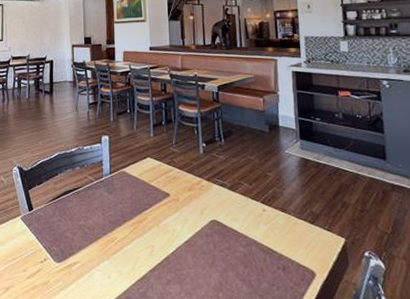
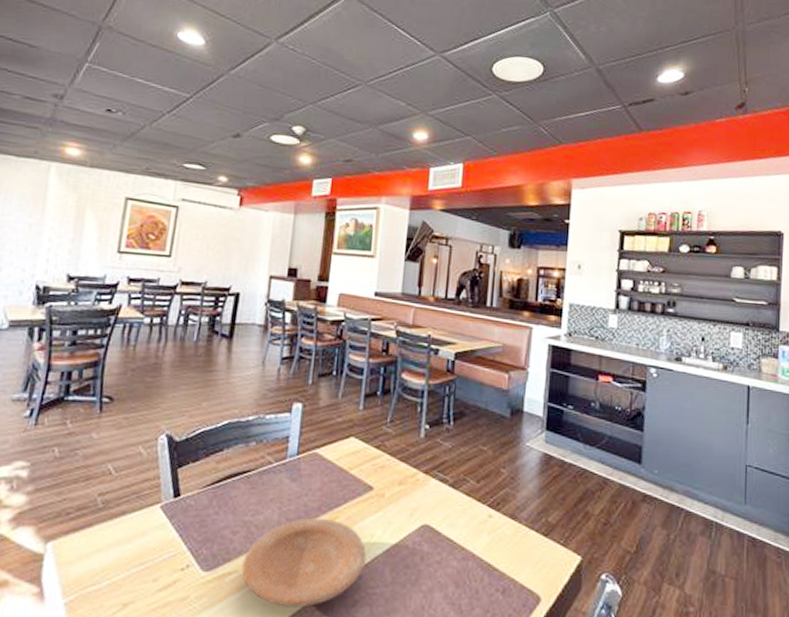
plate: none [83,220,172,287] -> present [242,518,367,608]

